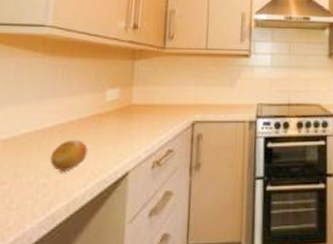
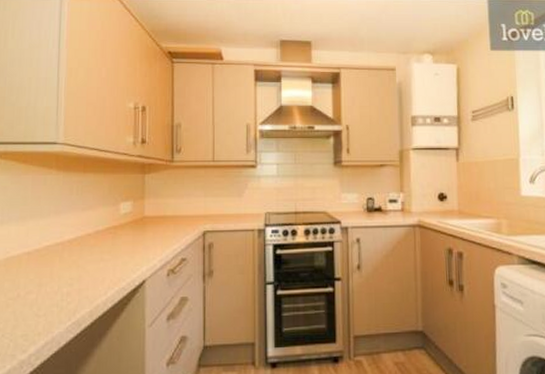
fruit: present [50,140,88,171] -> none [71,251,106,280]

